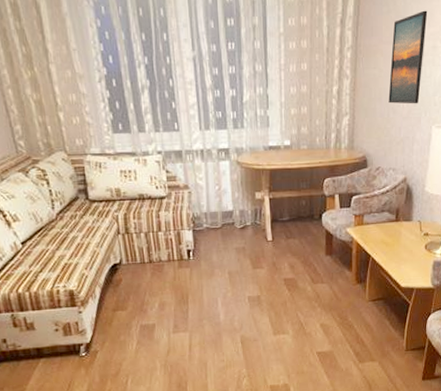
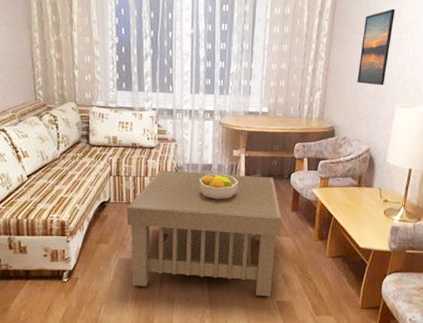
coffee table: none [142,219,316,353] -> present [127,170,282,297]
fruit bowl: none [220,220,265,251] -> present [199,173,239,200]

